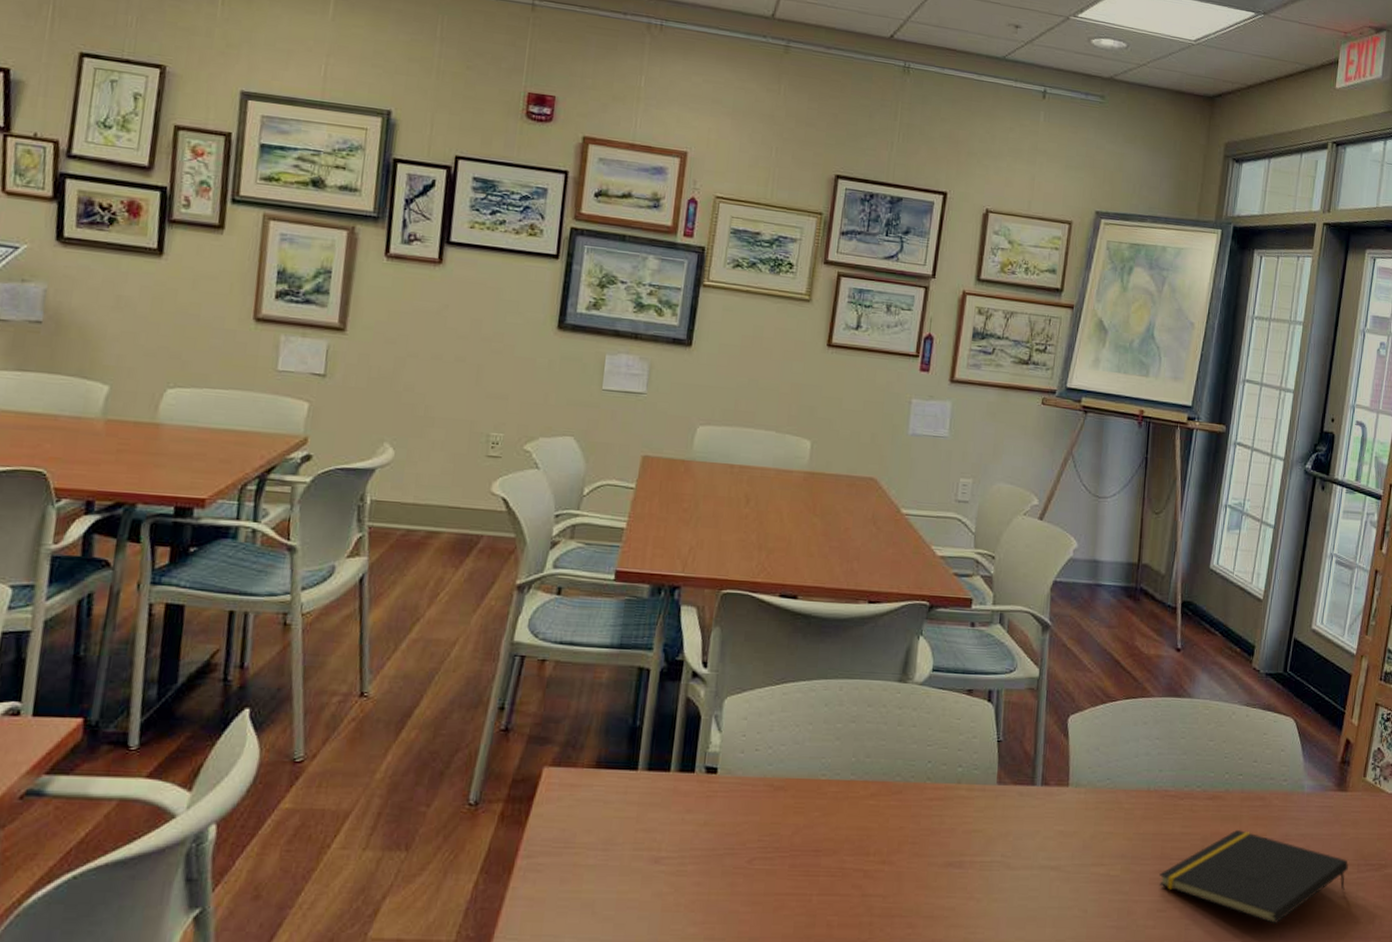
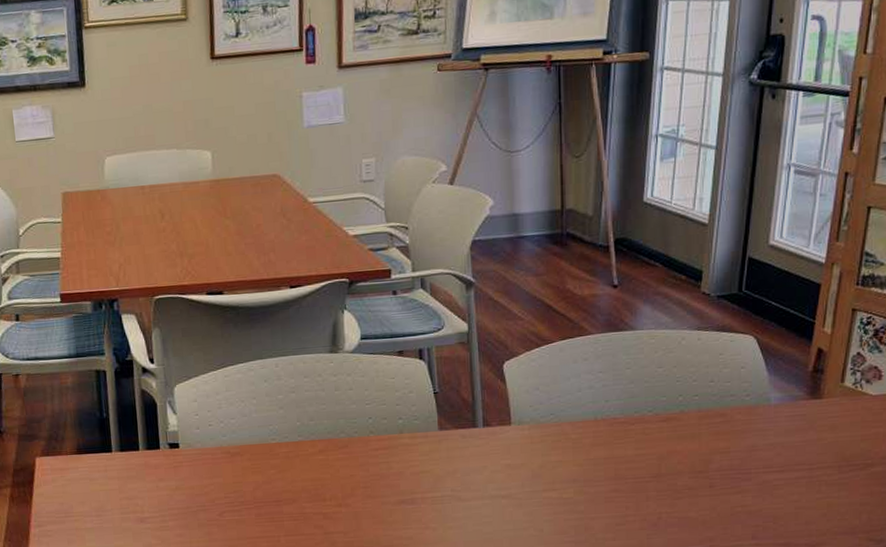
notepad: present [1159,829,1348,924] -> none [615,445,827,528]

